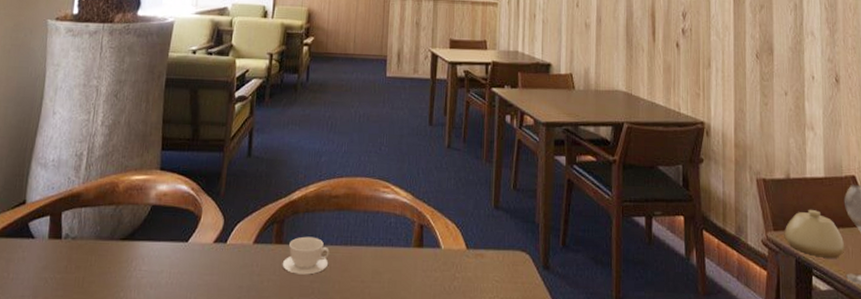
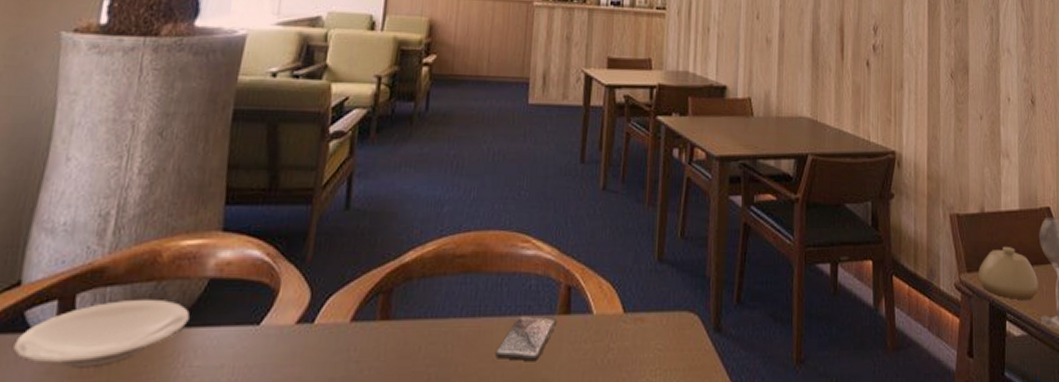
saucer: none [21,218,140,267] -> present [11,299,191,368]
teacup: present [282,236,330,275] -> none [388,308,452,358]
smartphone: none [364,246,412,284] -> present [495,315,556,362]

